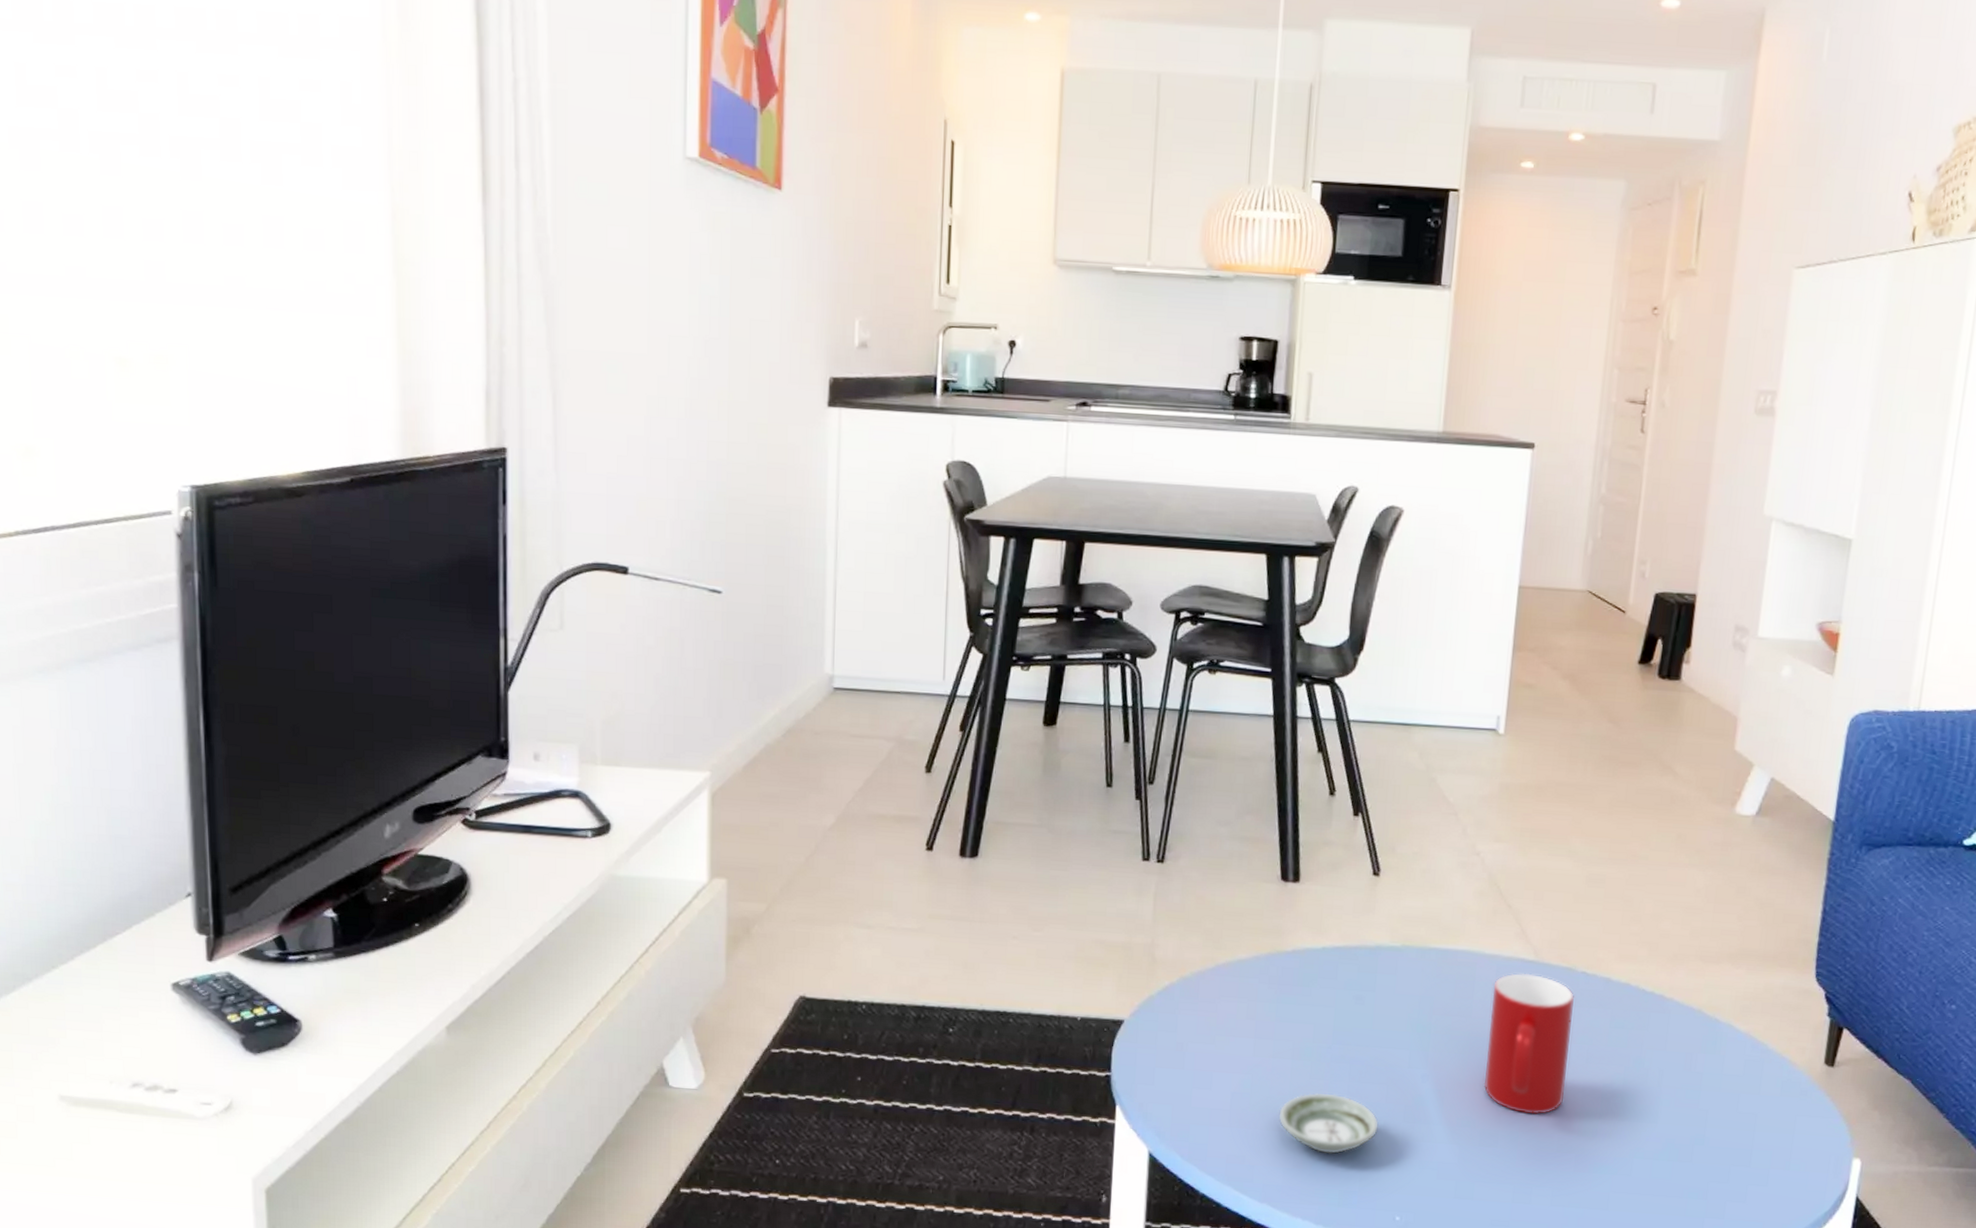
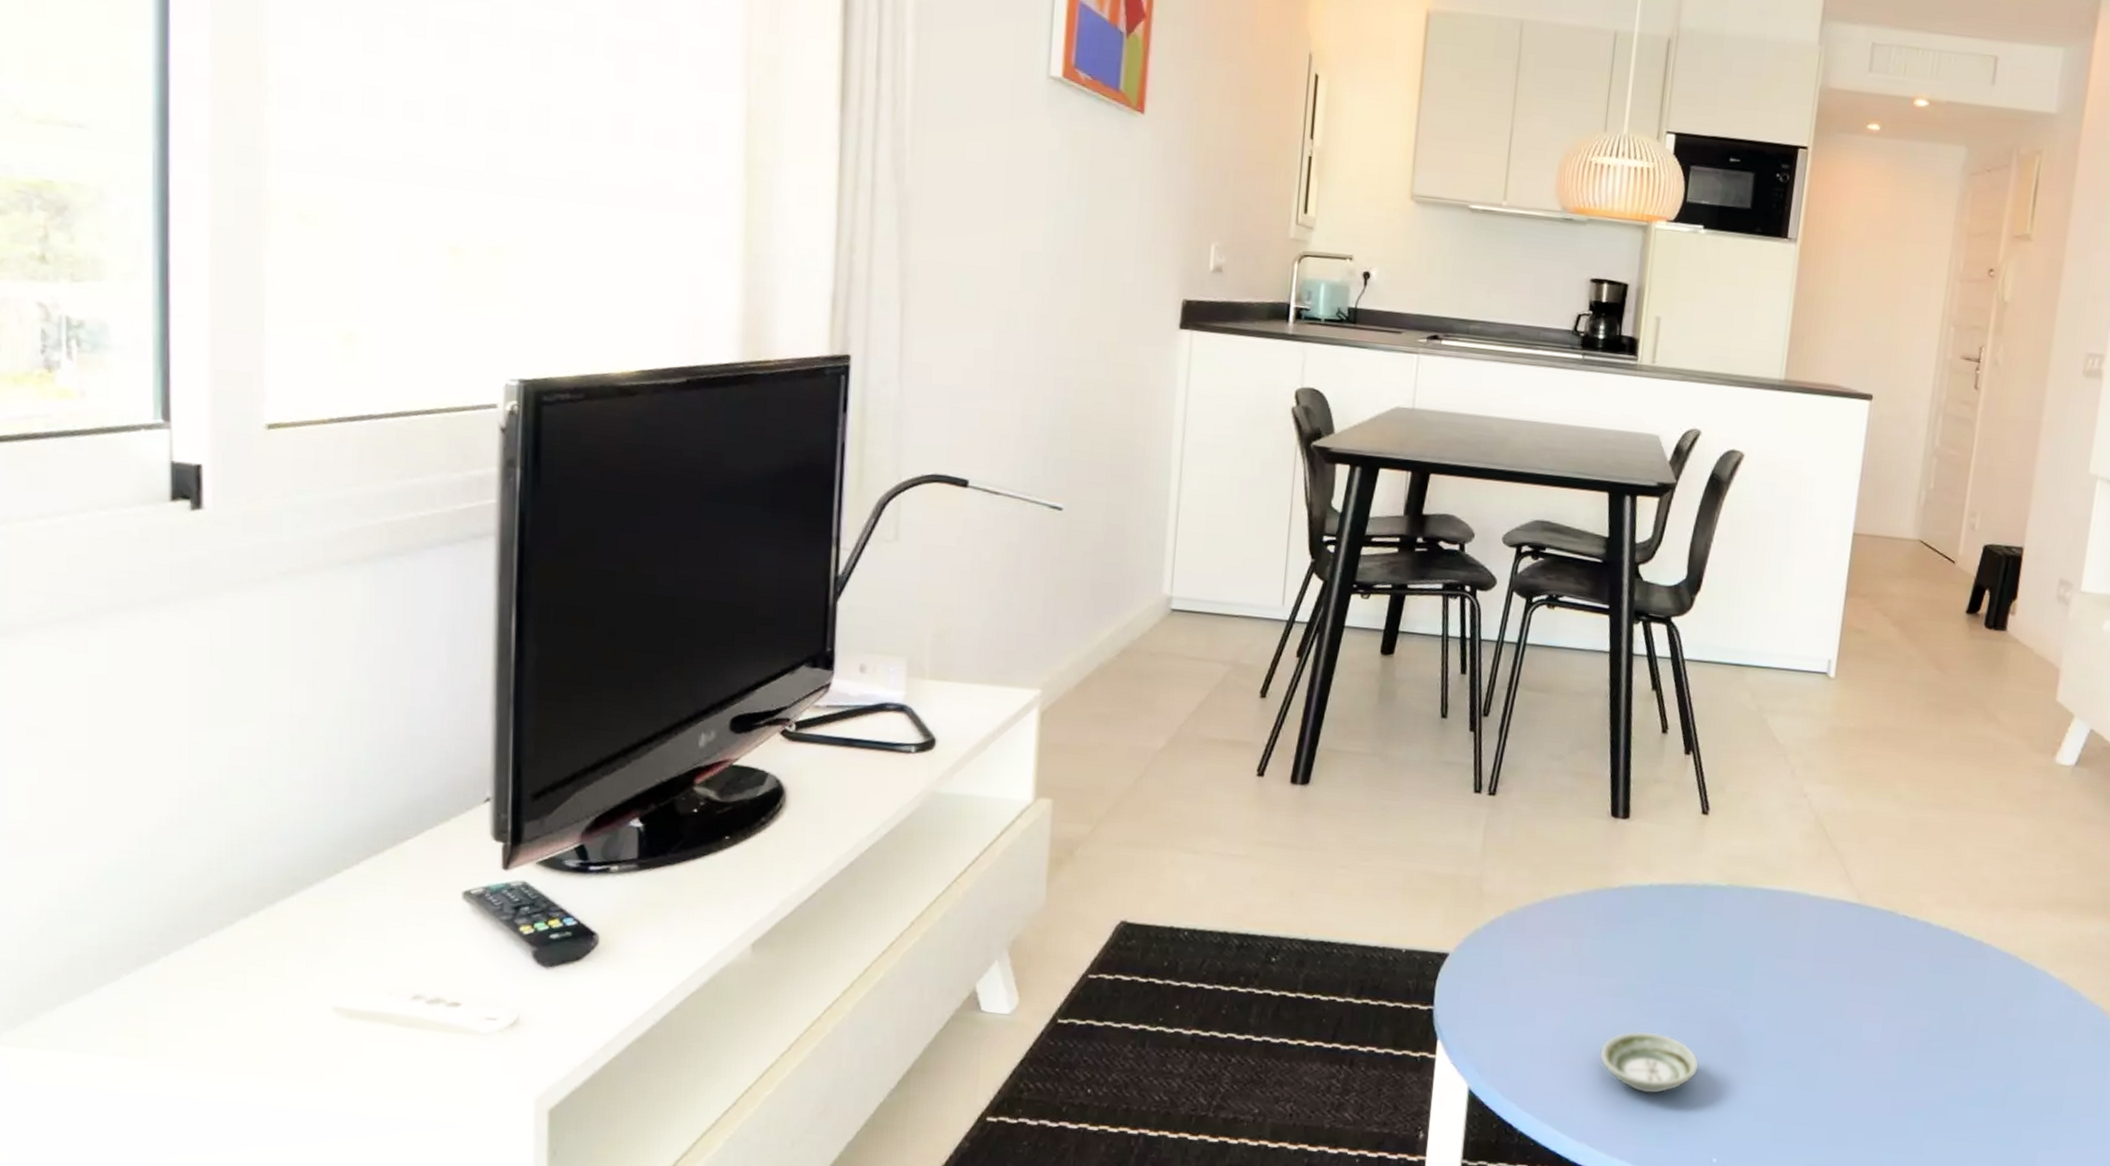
cup: present [1483,973,1575,1115] -> none [1803,915,1896,1058]

